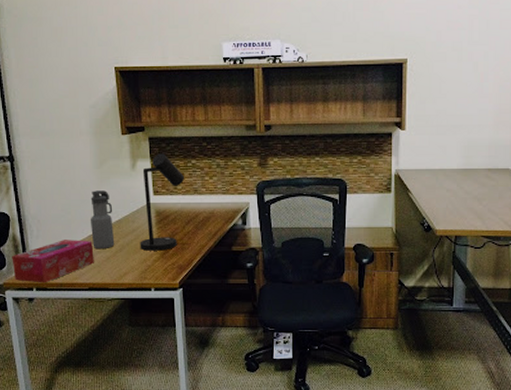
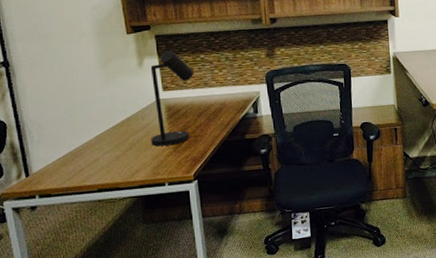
tissue box: present [12,240,94,283] -> none [10,141,103,190]
water bottle: present [90,190,115,248] -> none [96,90,124,149]

